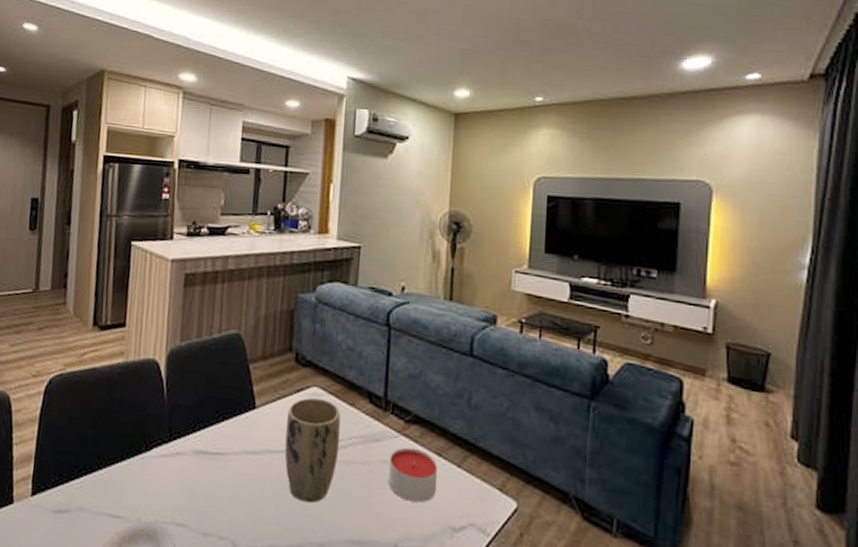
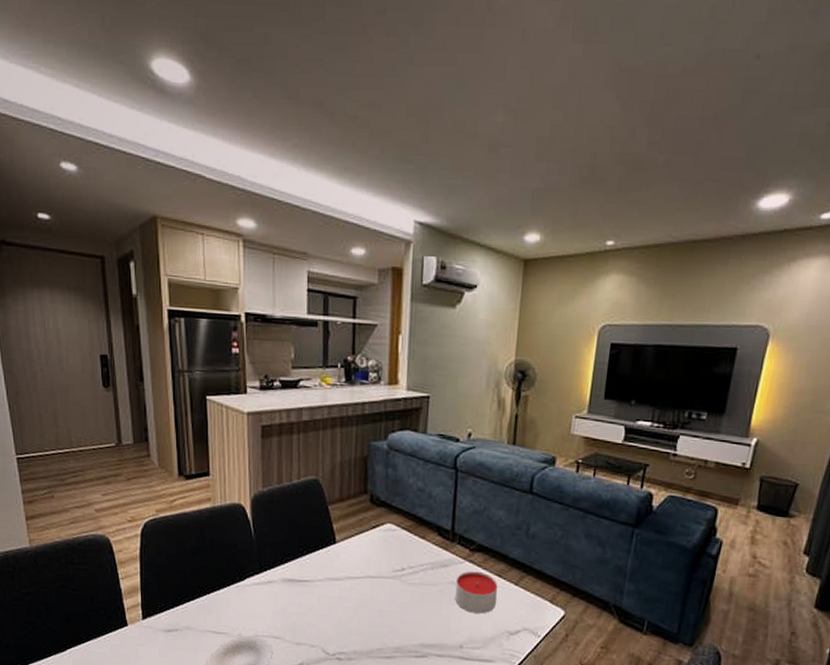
plant pot: present [284,398,341,503] -> none [364,533,413,617]

